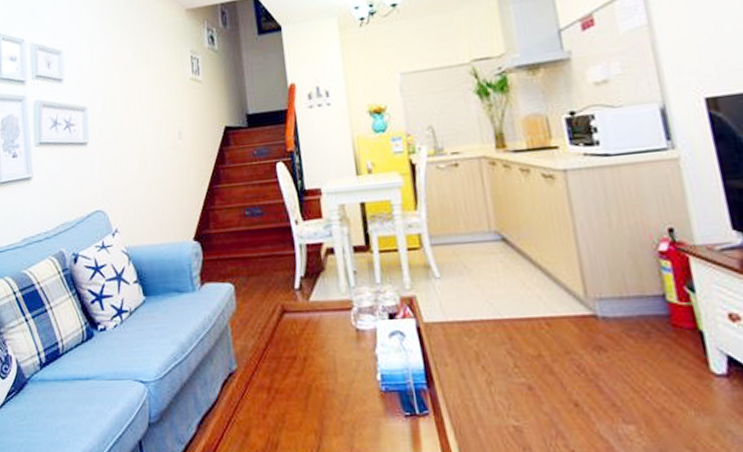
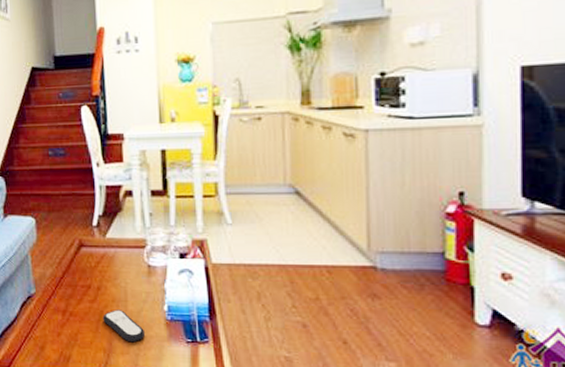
remote control: none [311,382,360,421] -> present [102,309,146,343]

